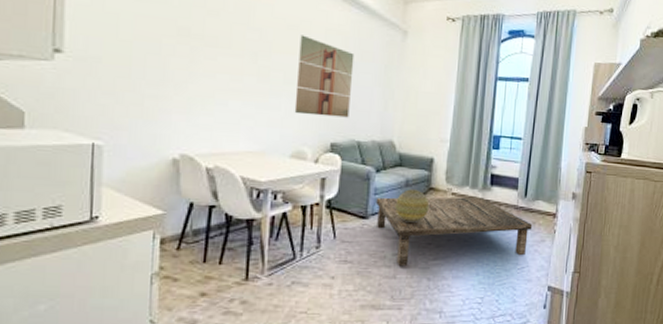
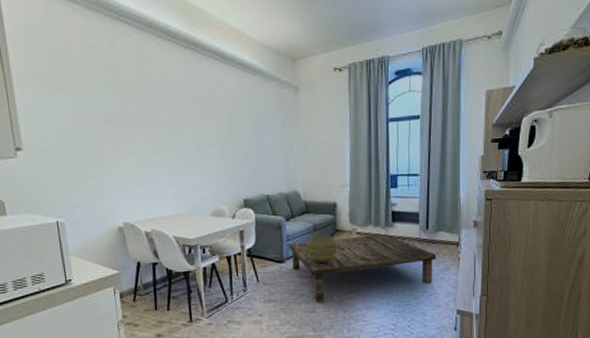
wall art: present [294,35,355,118] -> none [205,105,256,177]

